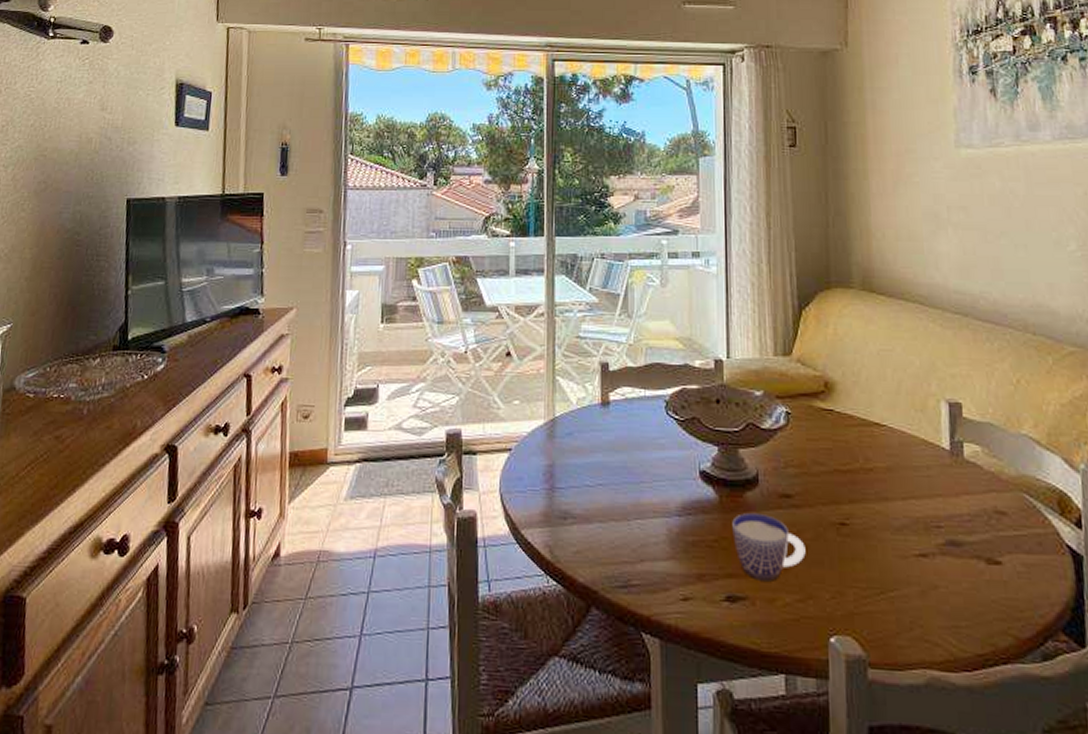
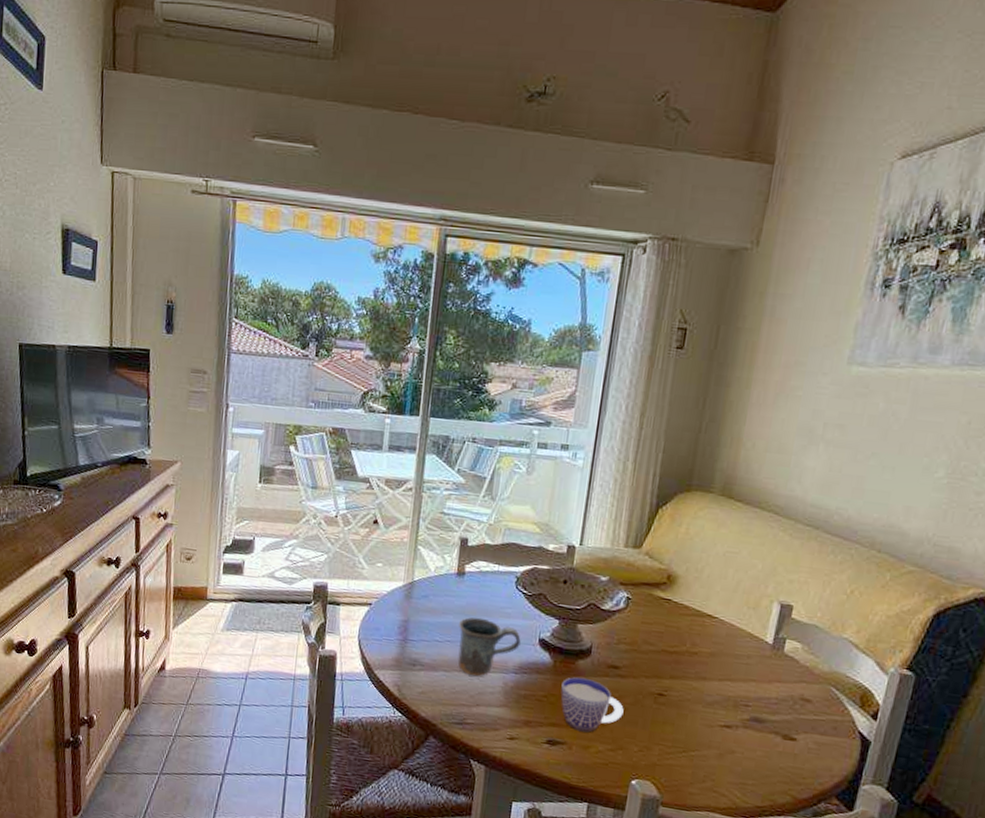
mug: none [610,452,680,525] -> present [458,617,521,677]

